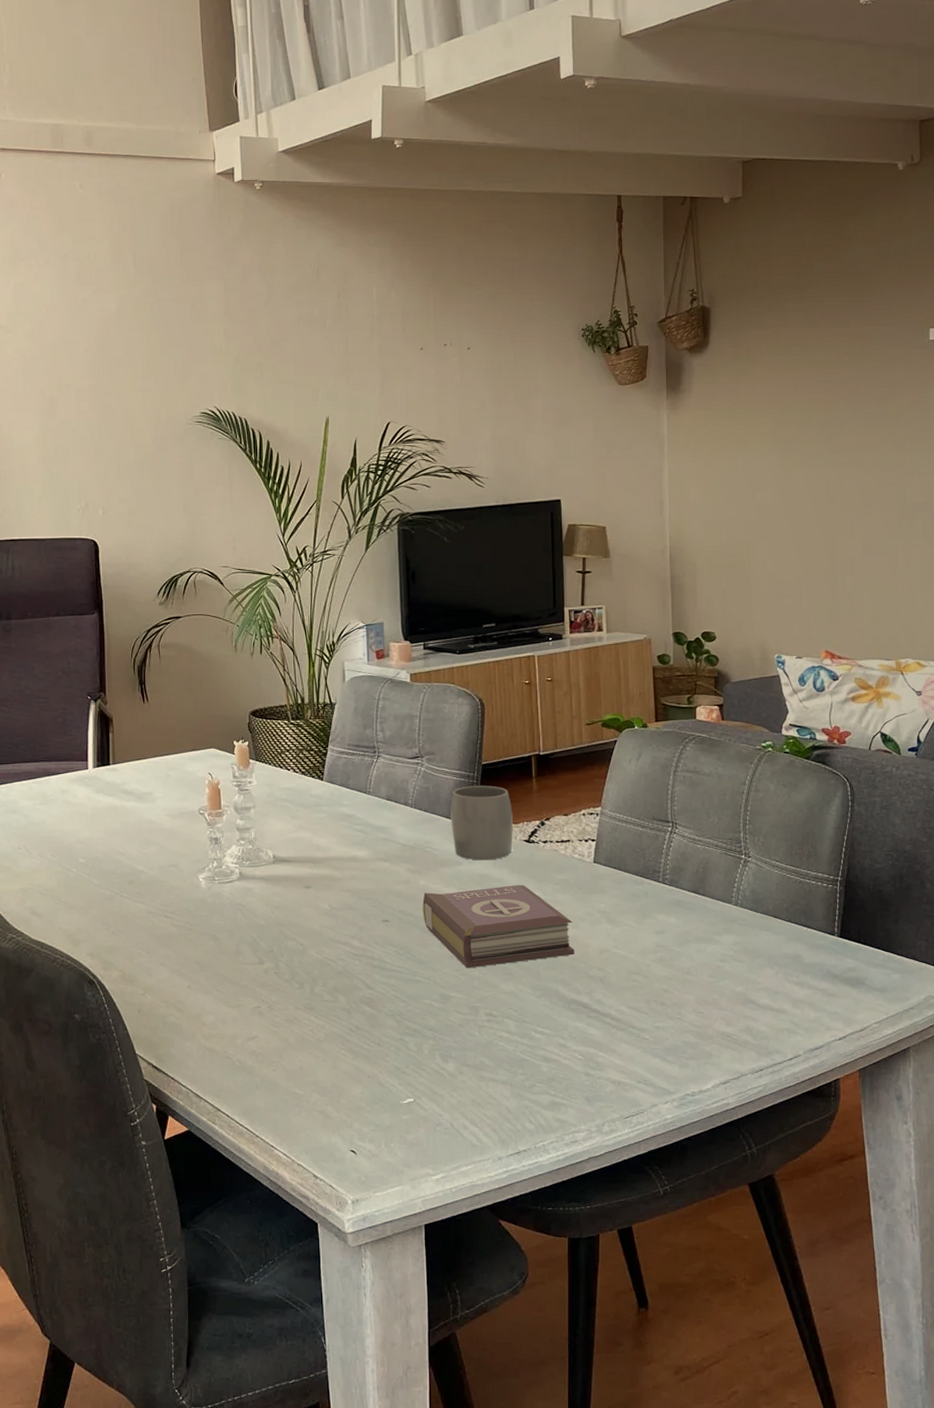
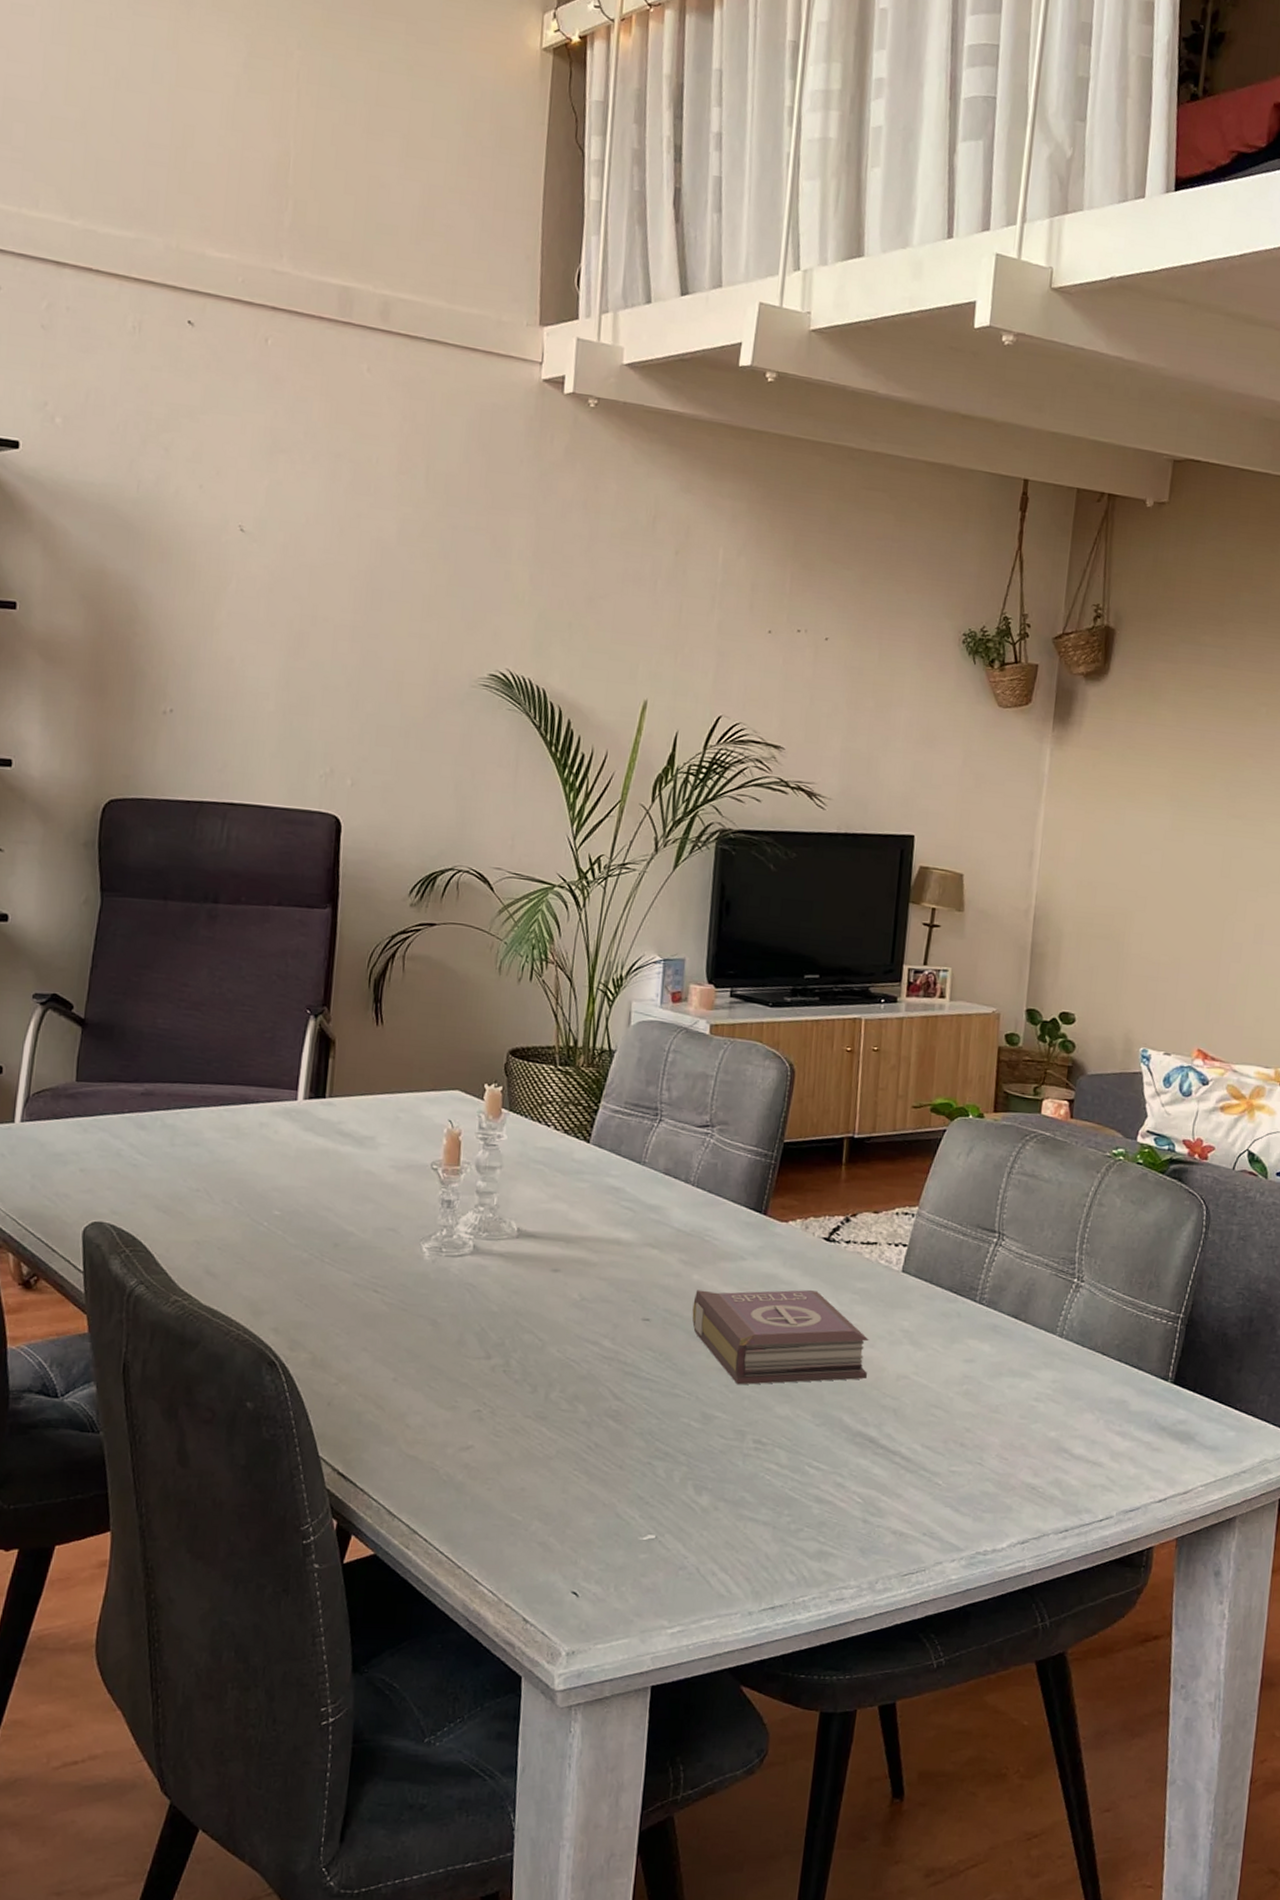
mug: present [451,785,513,861] -> none [738,1166,814,1258]

